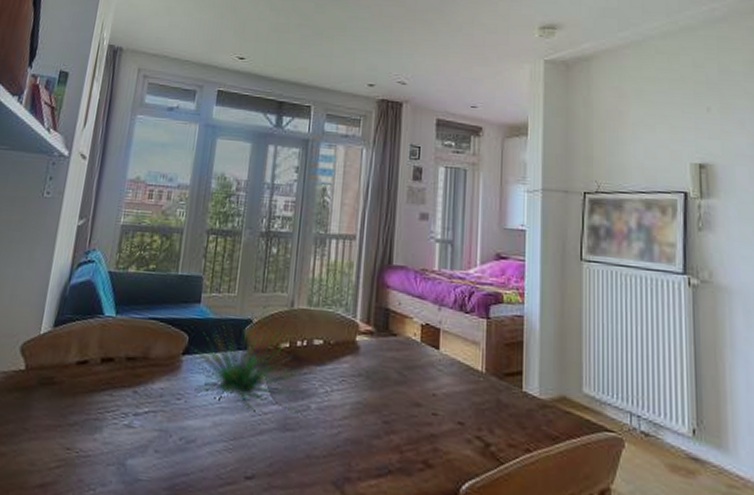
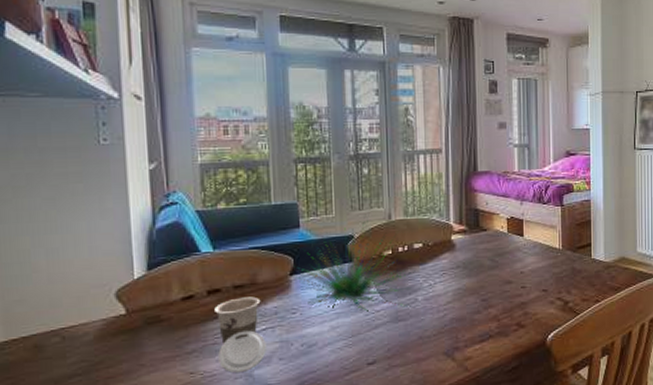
cup: none [96,371,149,460] -> present [214,296,266,374]

